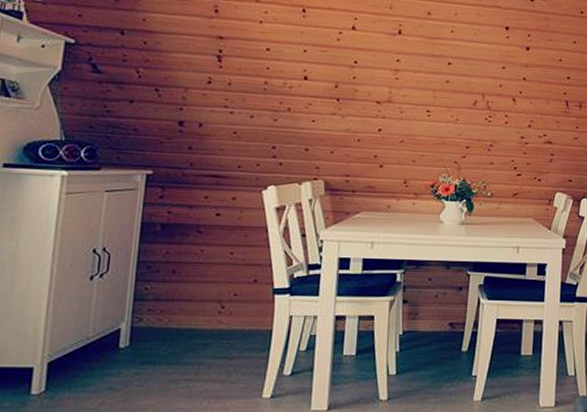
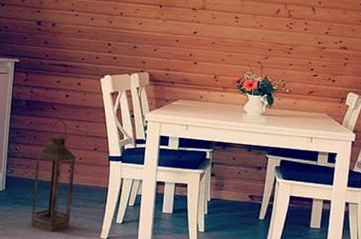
lantern: none [165,246,229,398] -> present [31,119,75,232]

